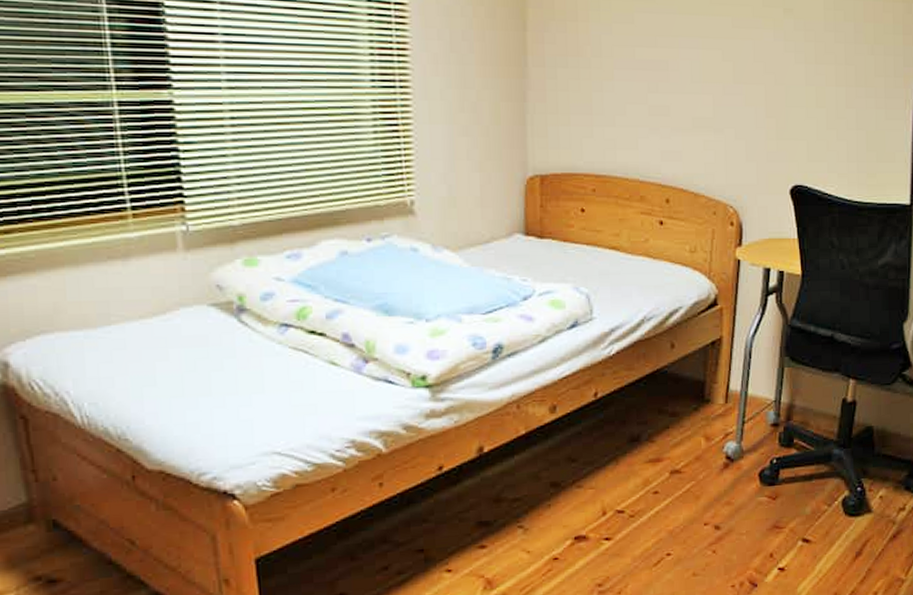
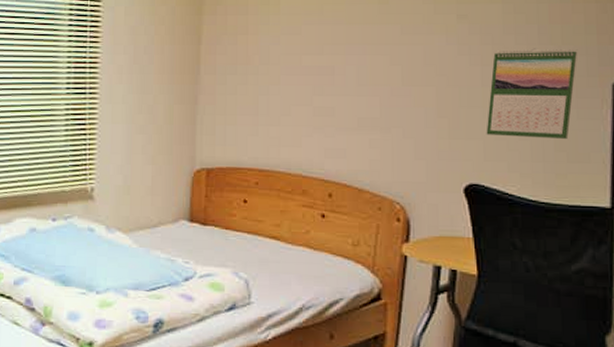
calendar: none [809,47,887,139] -> present [486,48,578,139]

